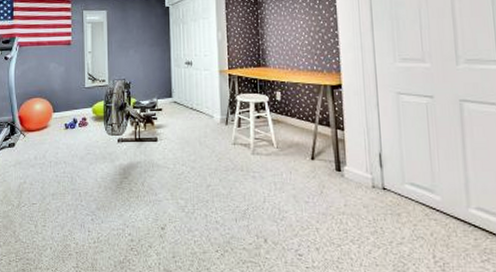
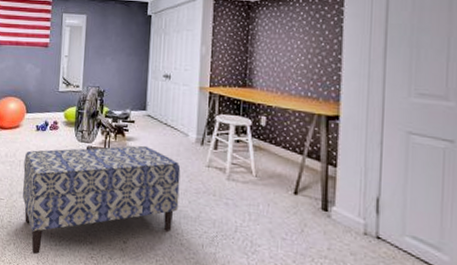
bench: none [55,131,211,256] -> present [22,145,181,255]

